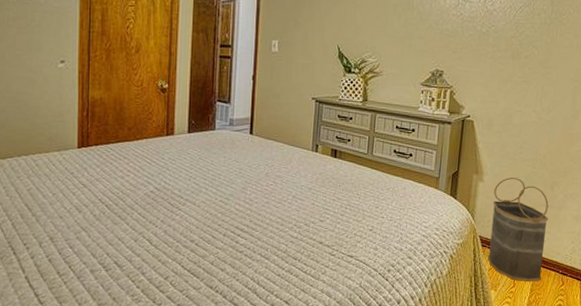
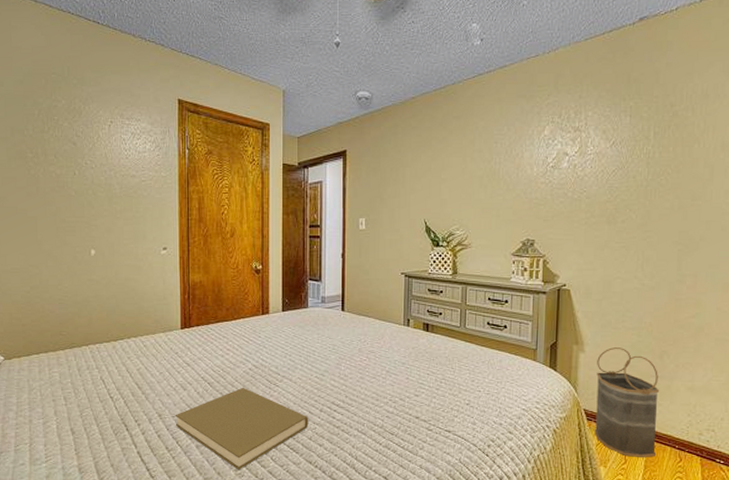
book: none [68,210,212,296] -> present [175,387,309,470]

